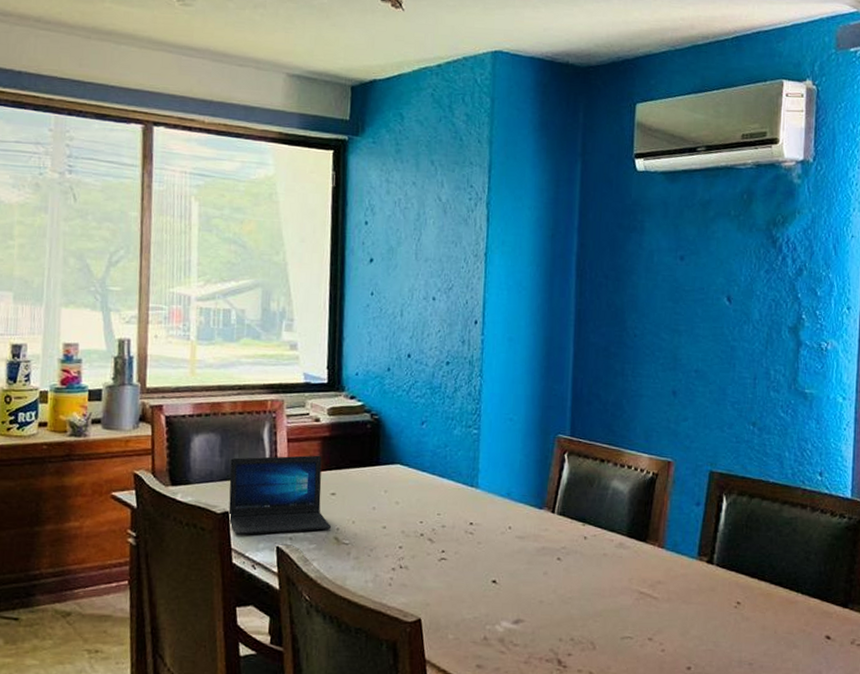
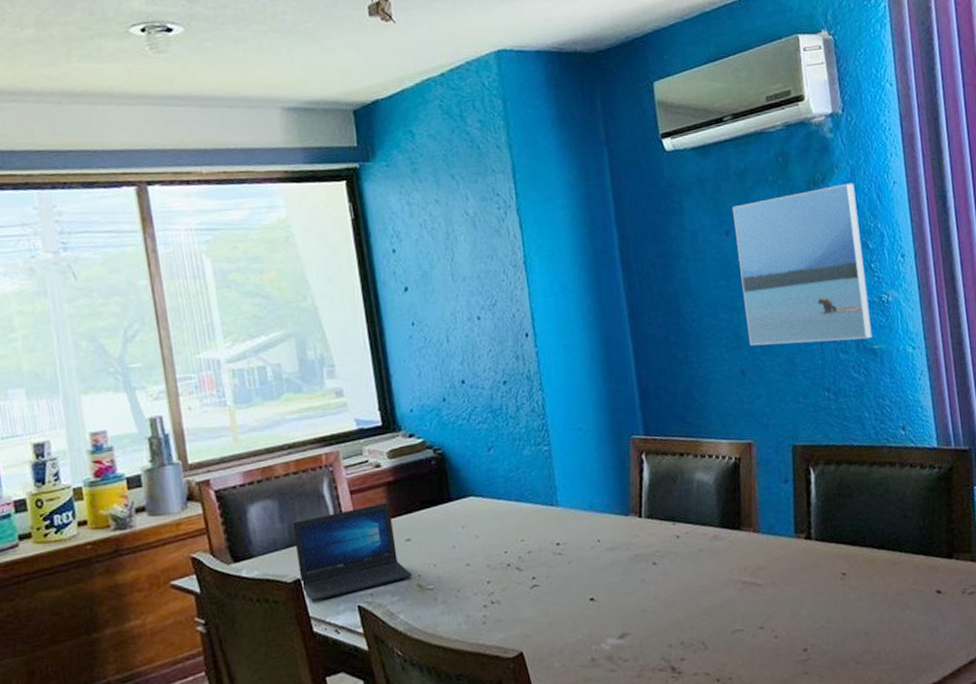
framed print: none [685,229,813,382] -> present [733,183,873,346]

